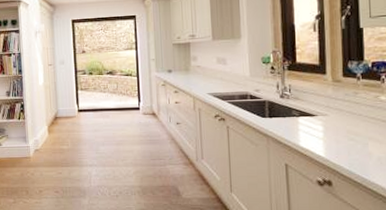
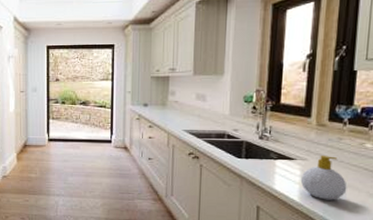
soap bottle: none [323,110,369,154] -> present [300,156,347,200]

